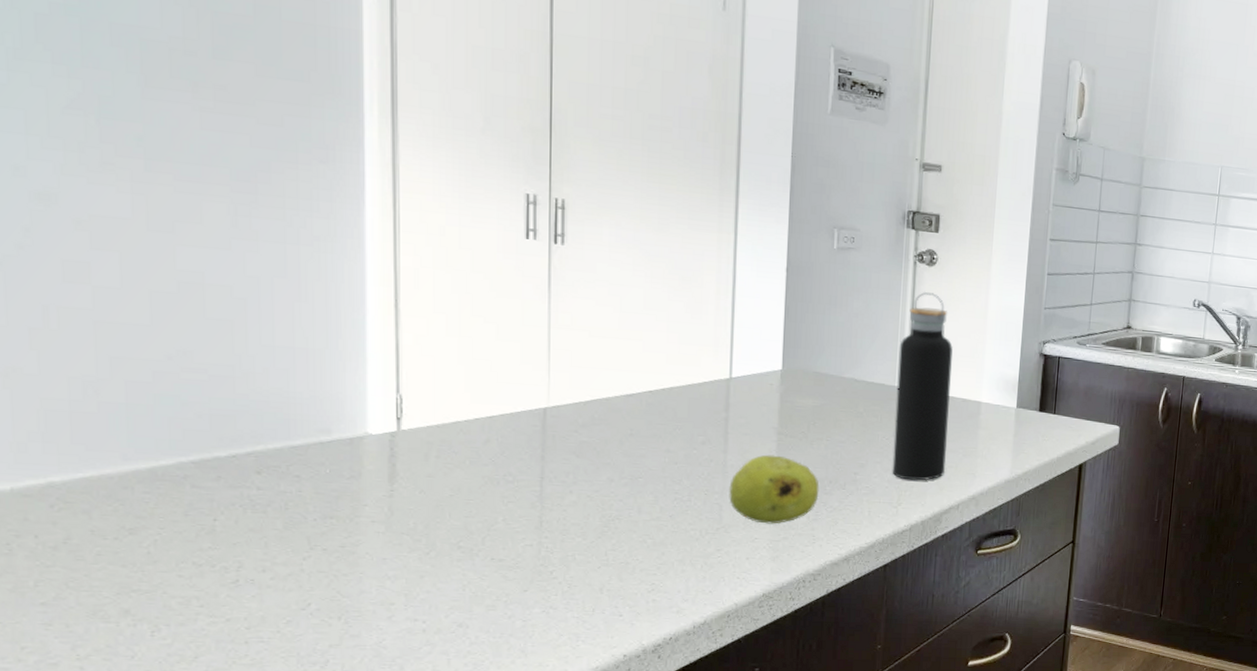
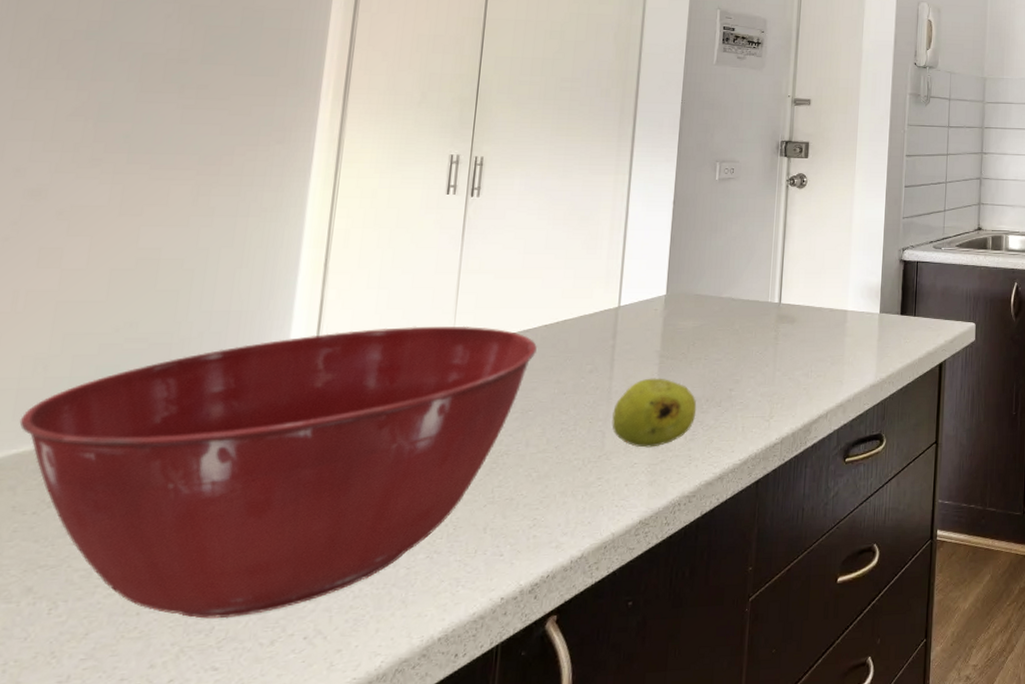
mixing bowl: none [79,379,642,654] -> present [19,325,537,619]
water bottle: present [892,292,953,481] -> none [764,212,821,392]

